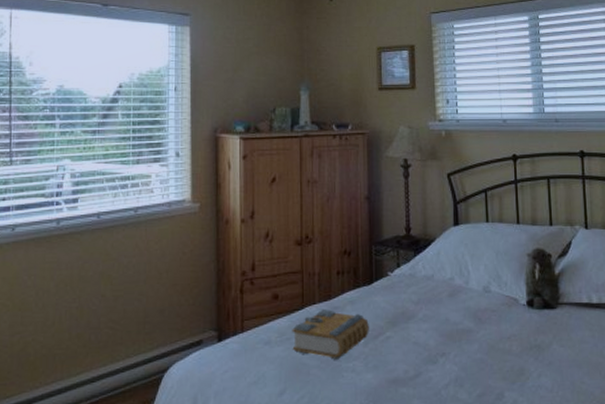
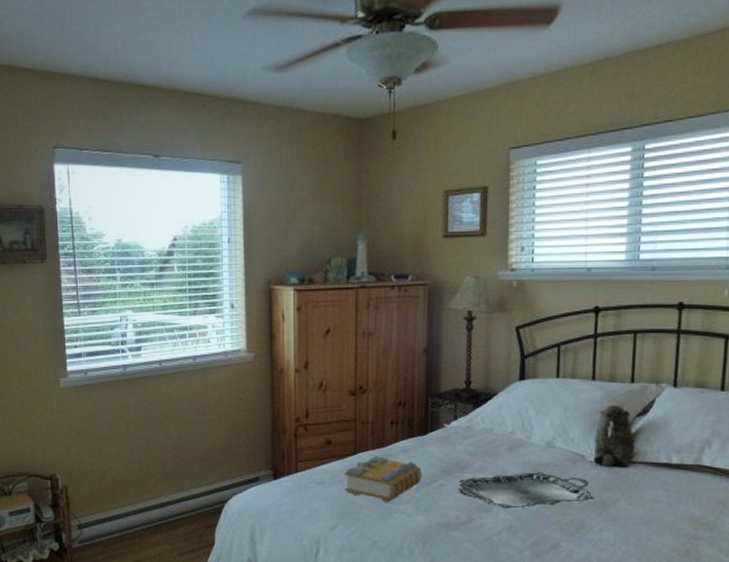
serving tray: none [405,318,530,359] -> present [458,472,595,509]

